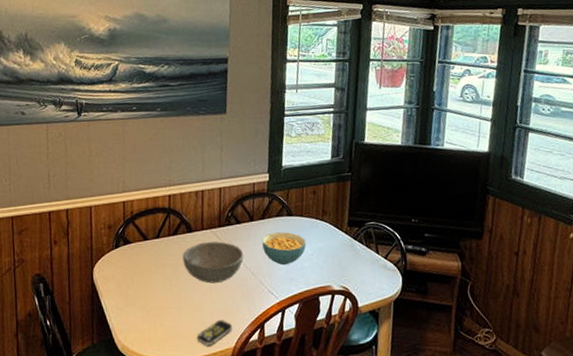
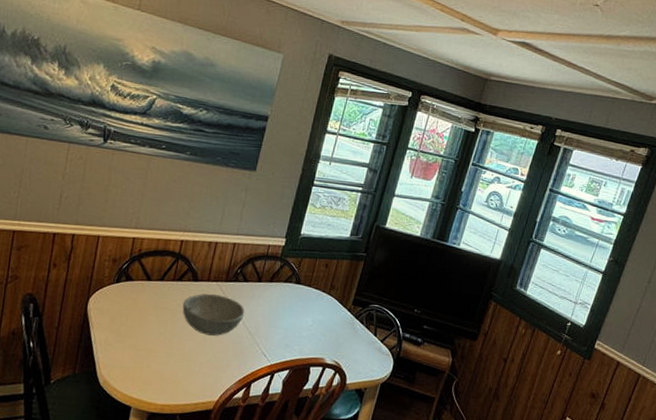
remote control: present [196,320,233,347] -> none [180,372,220,397]
cereal bowl: present [262,232,306,266] -> none [265,297,309,331]

